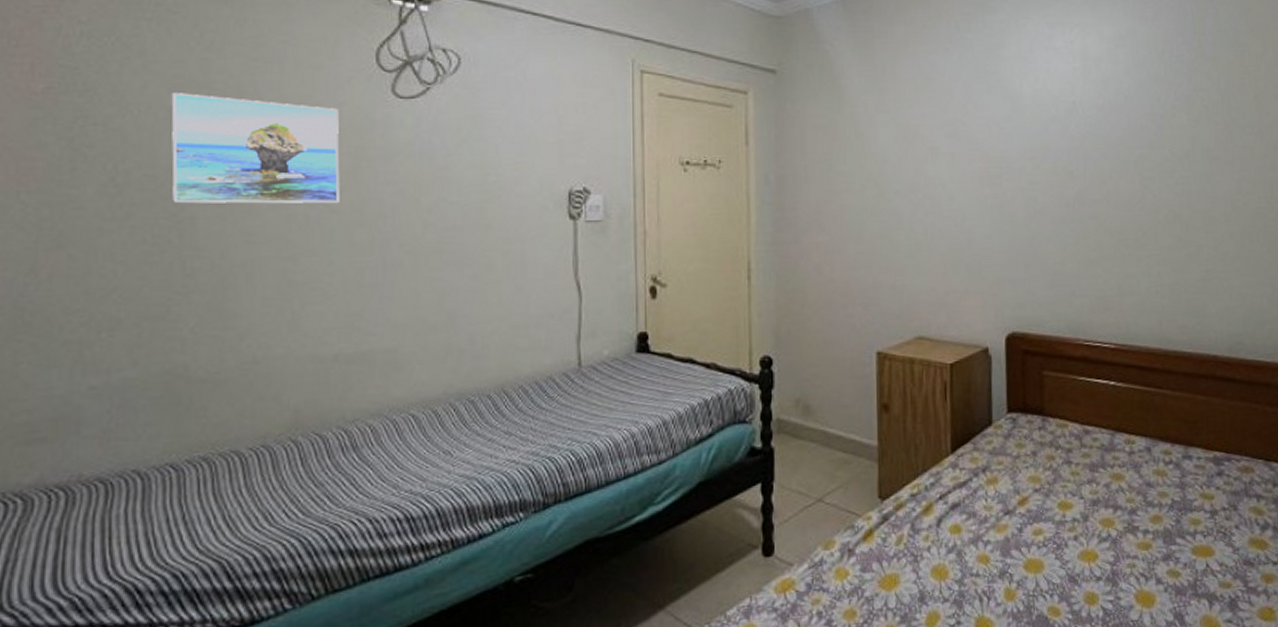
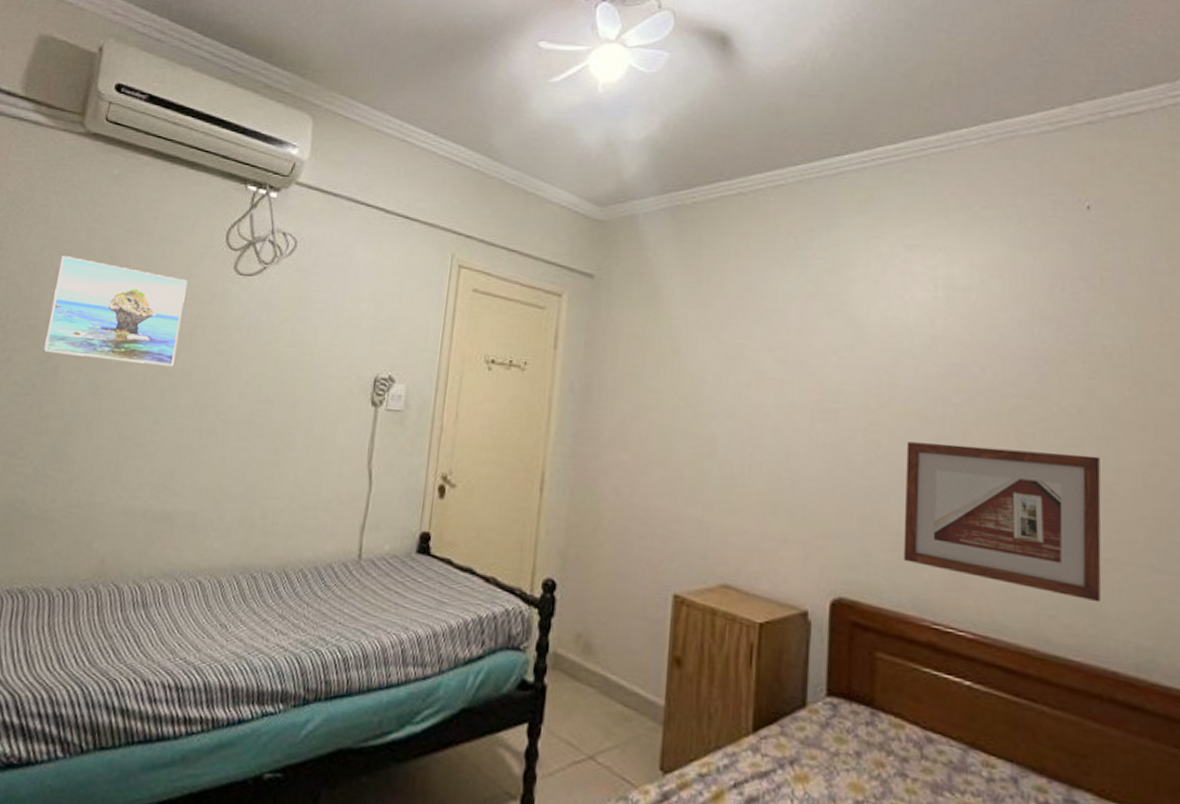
picture frame: none [1058,190,1205,305] -> present [903,442,1102,603]

